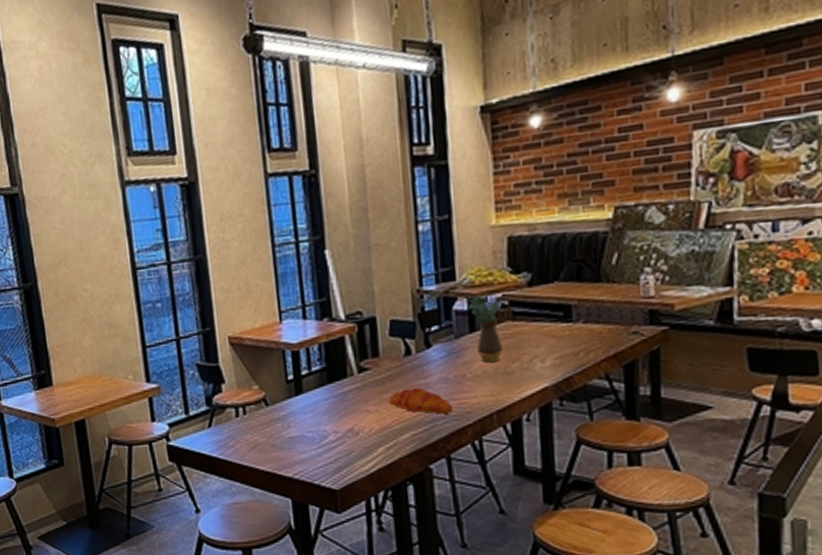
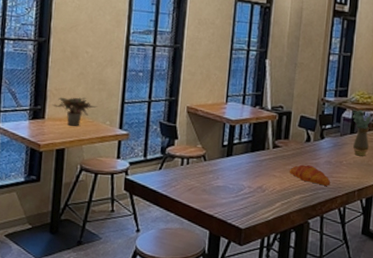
potted plant: none [58,348,113,389] -> present [52,97,97,126]

